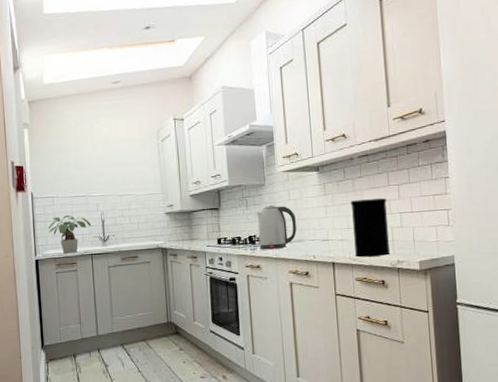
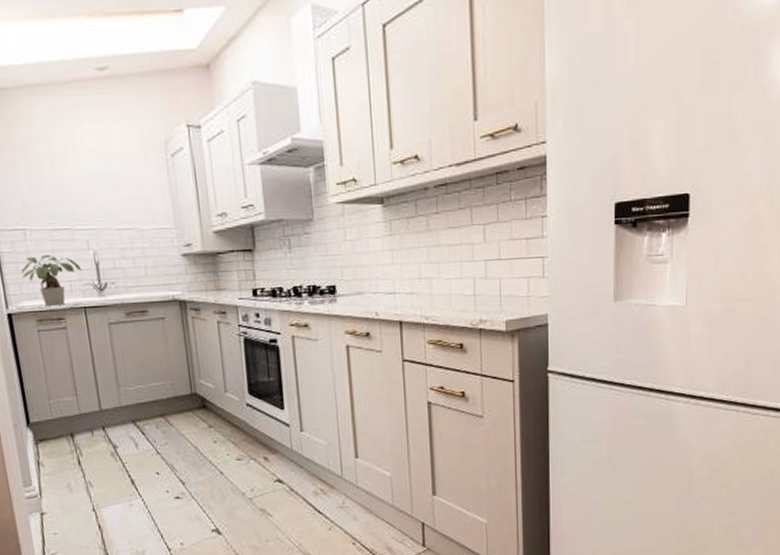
kettle: present [257,205,297,250] -> none [303,247,355,304]
canister: present [350,198,390,258] -> none [423,241,470,315]

